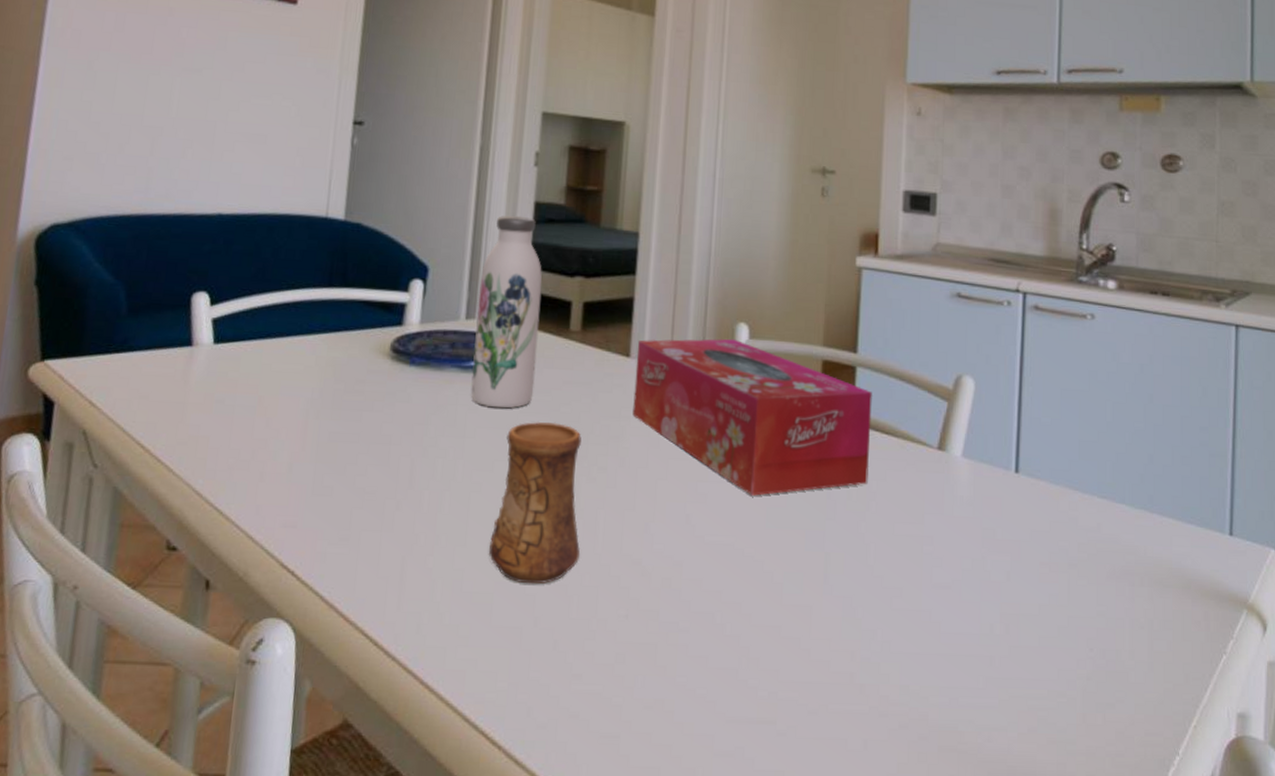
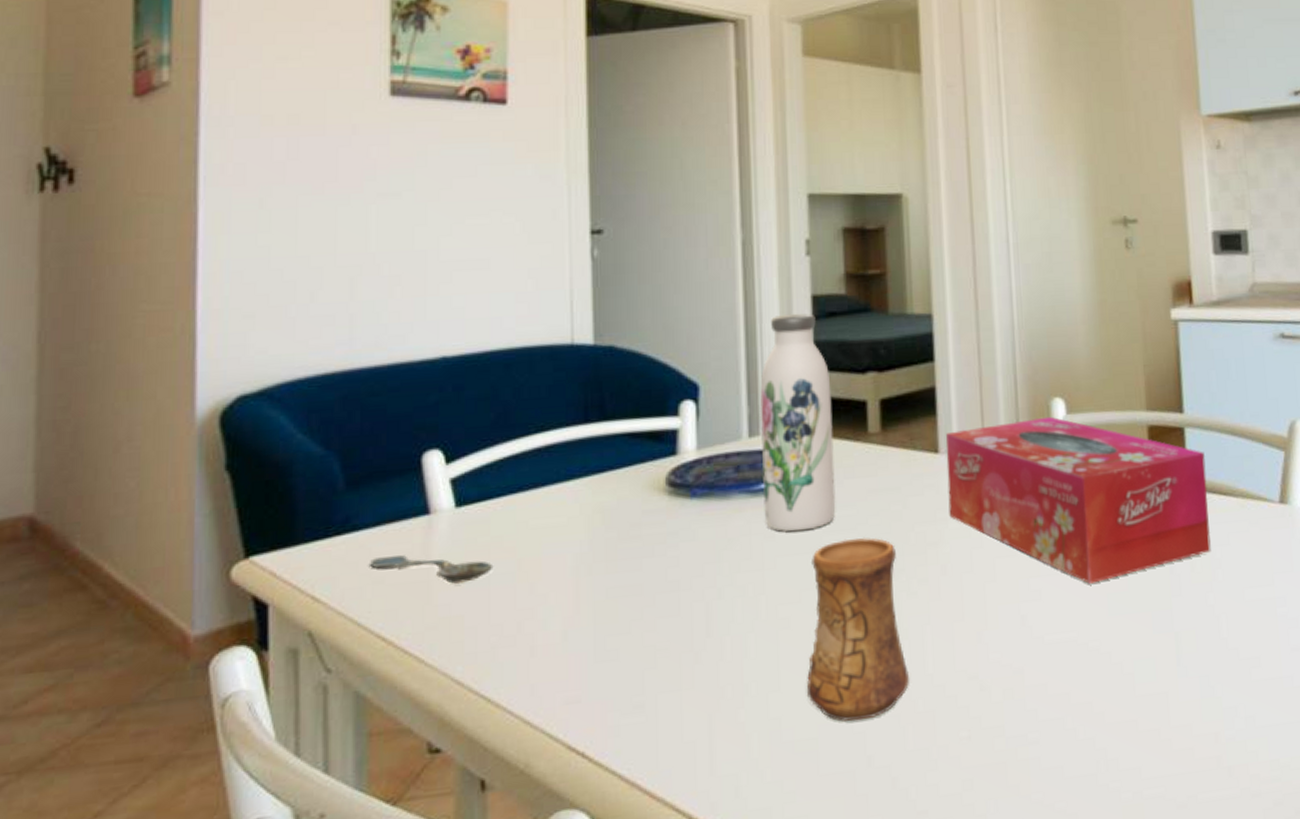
spoon: none [138,376,239,409] -> present [368,555,494,584]

